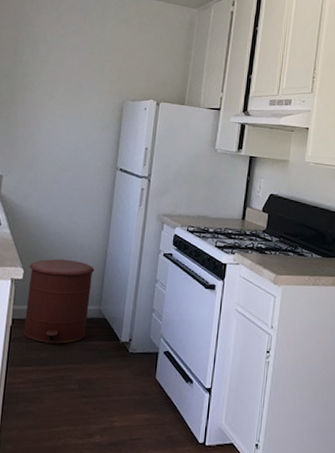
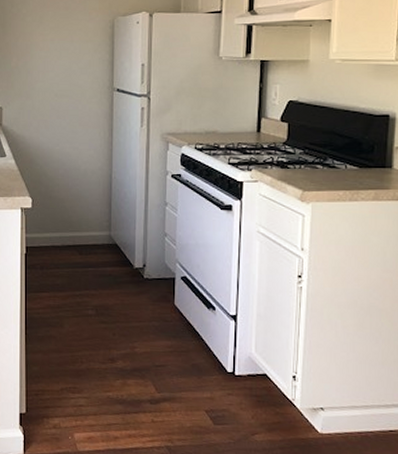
trash can: present [23,259,95,344] -> none [36,186,101,270]

